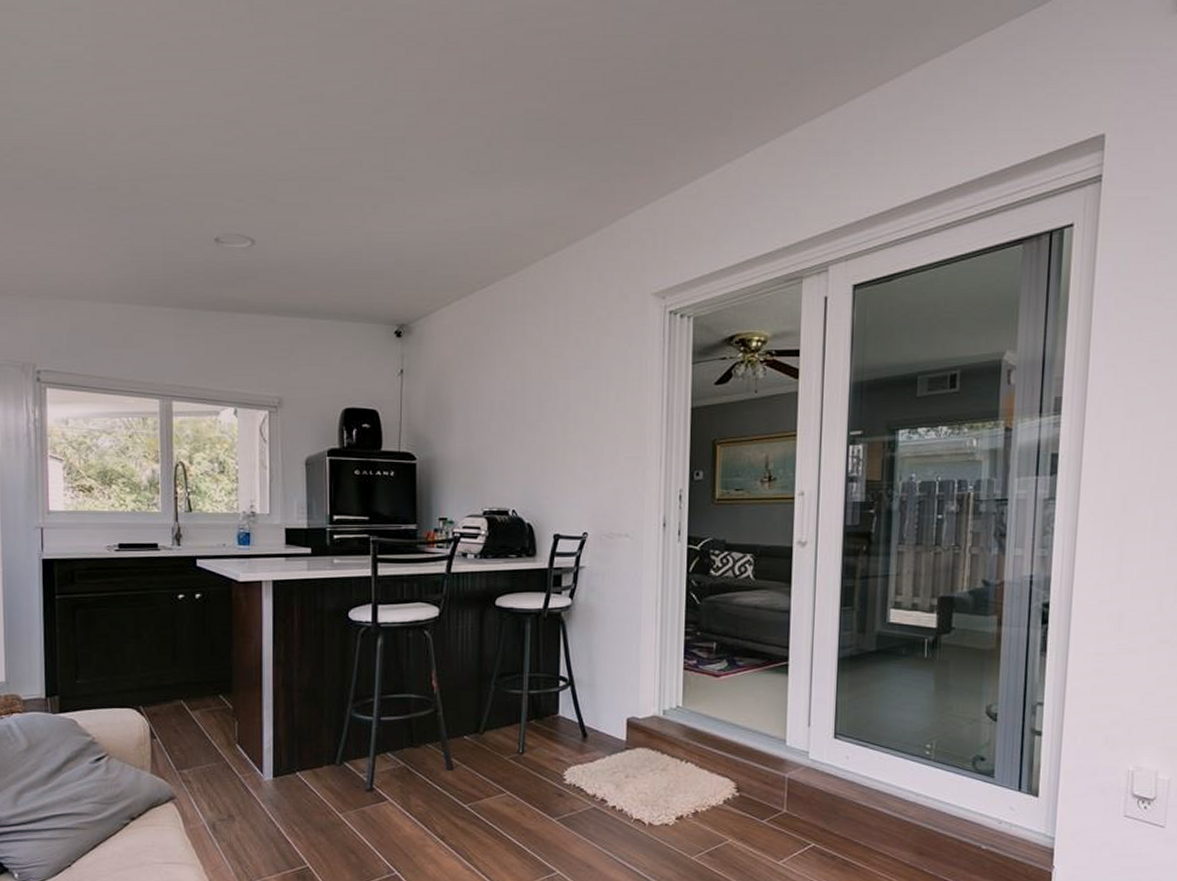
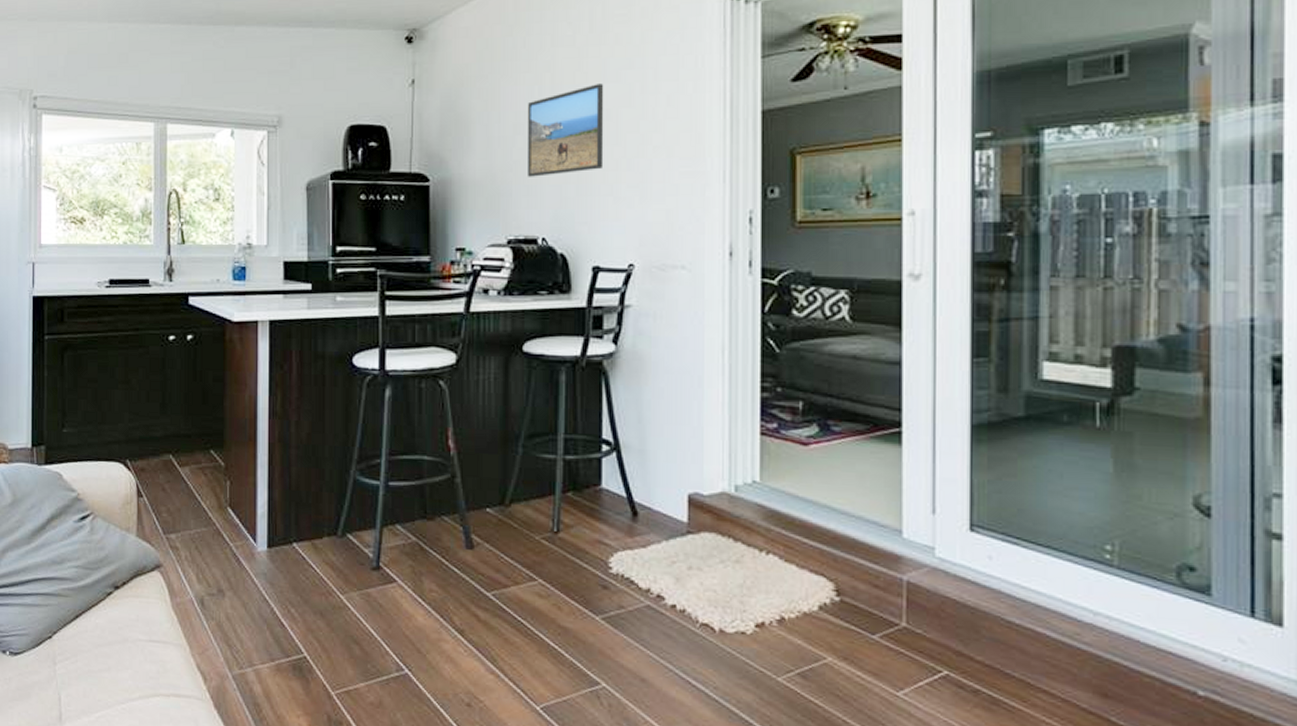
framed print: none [500,380,566,458] -> present [526,84,604,177]

